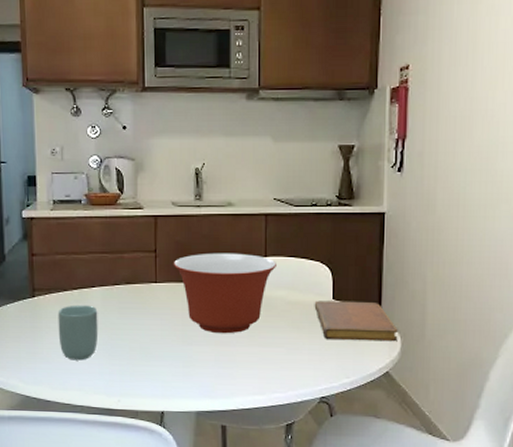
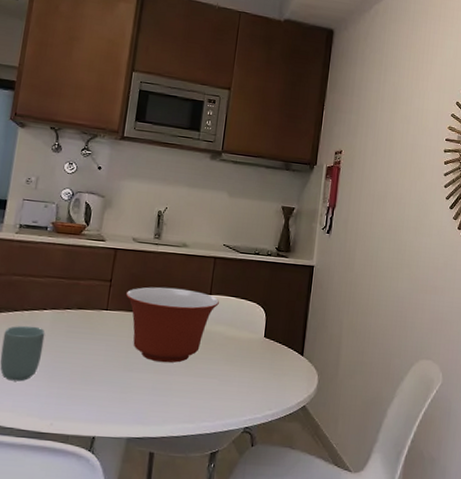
notebook: present [314,300,398,342] -> none [247,337,316,379]

